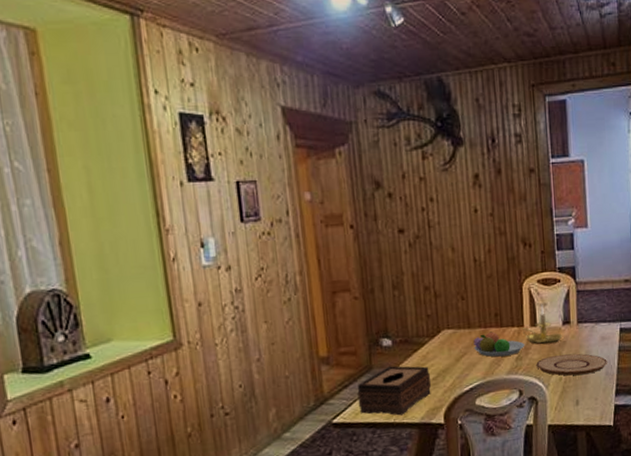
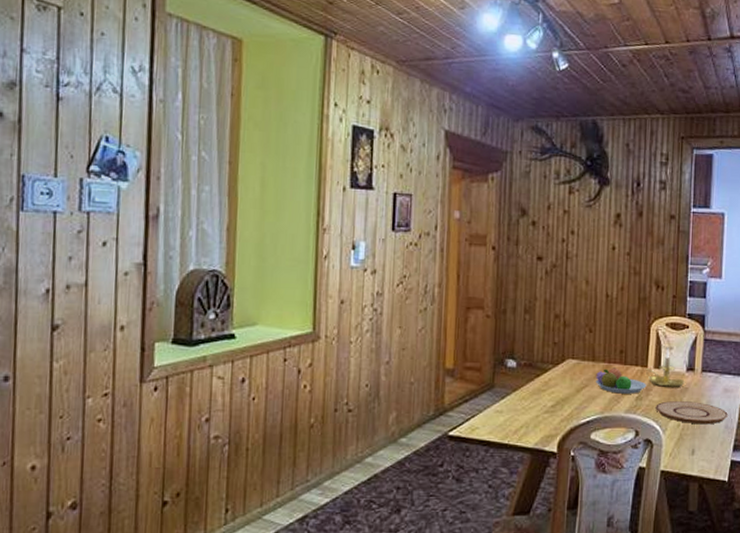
tissue box: present [357,365,431,416] -> none [476,387,549,438]

